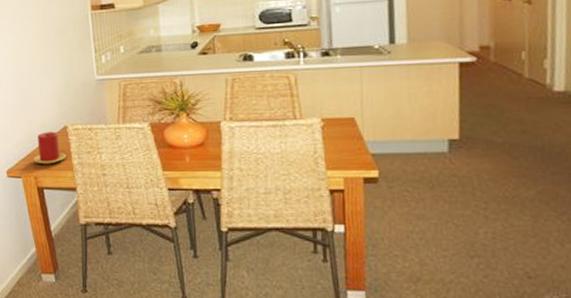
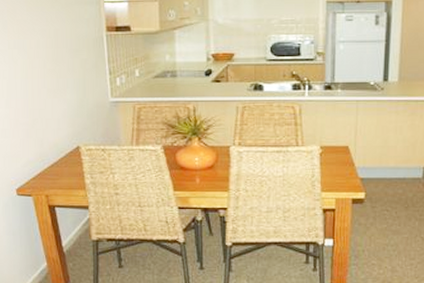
candle: present [33,131,67,164] -> none [44,151,79,183]

